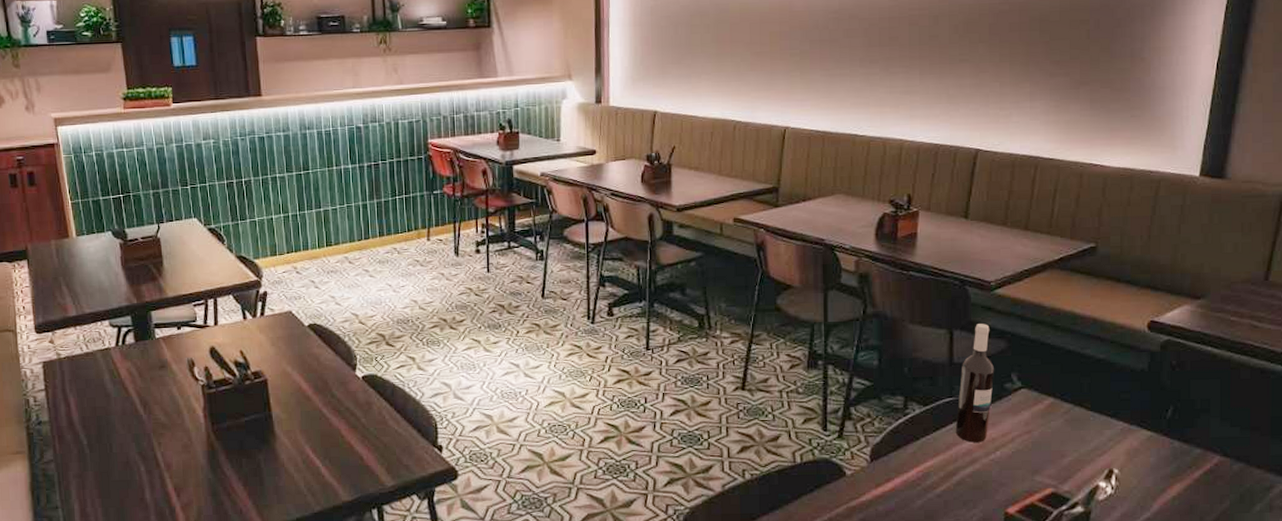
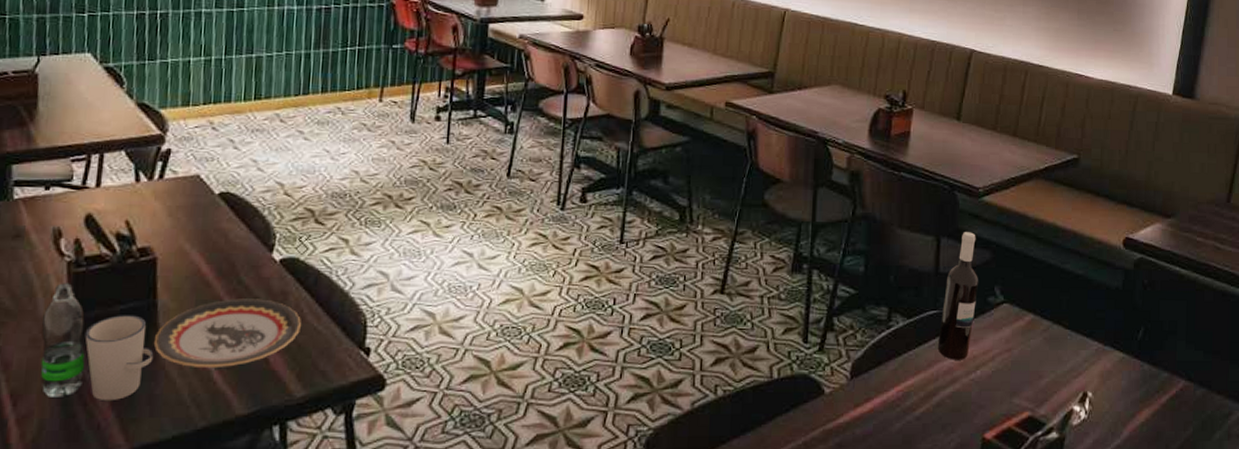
bottle: none [189,402,226,491] -> present [40,283,85,399]
cup: none [221,425,275,492] -> present [85,315,154,402]
plate: none [273,409,386,465] -> present [153,298,302,369]

